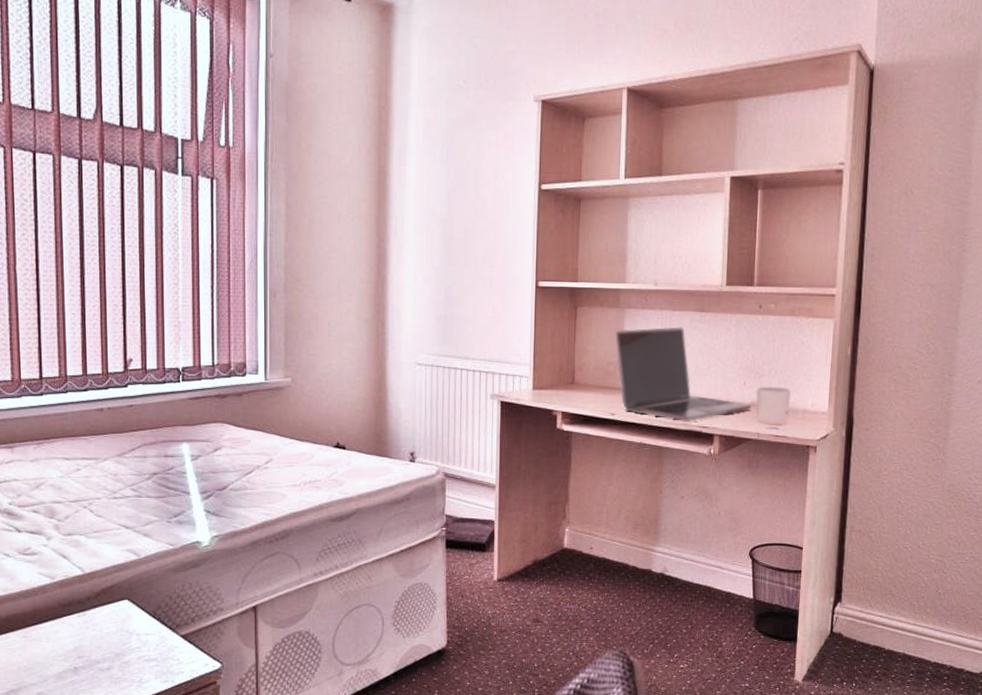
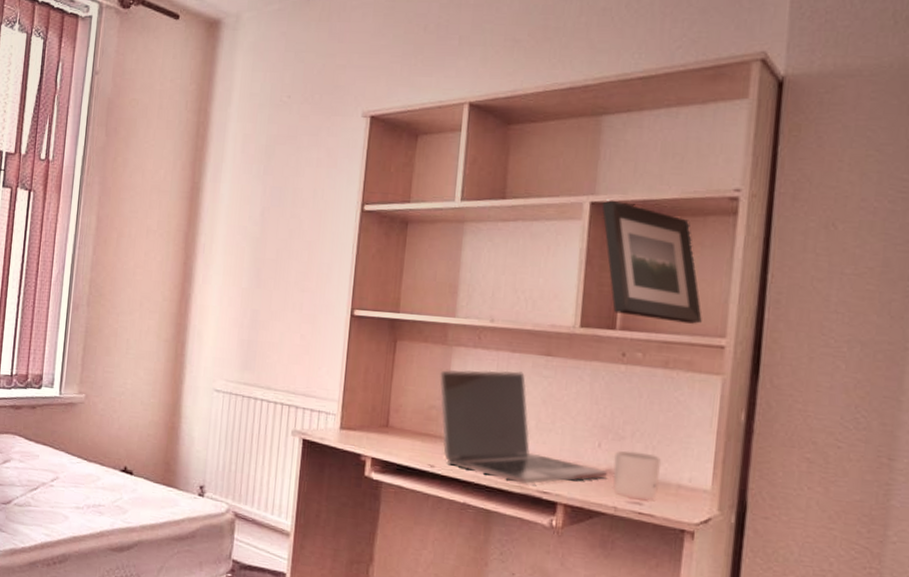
picture frame: none [739,174,818,279] -> present [602,200,702,325]

